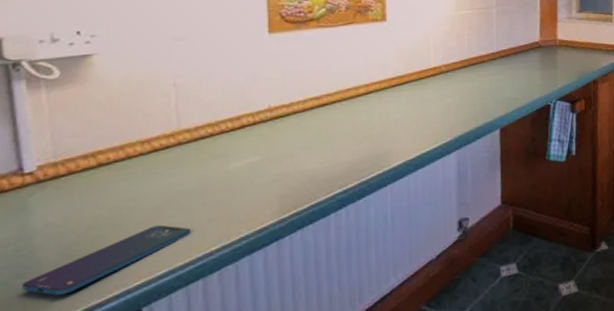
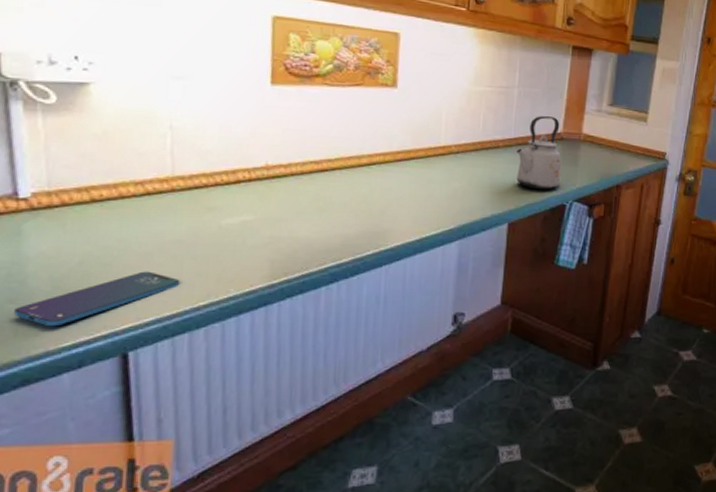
kettle: none [501,28,543,95] -> present [516,116,561,190]

